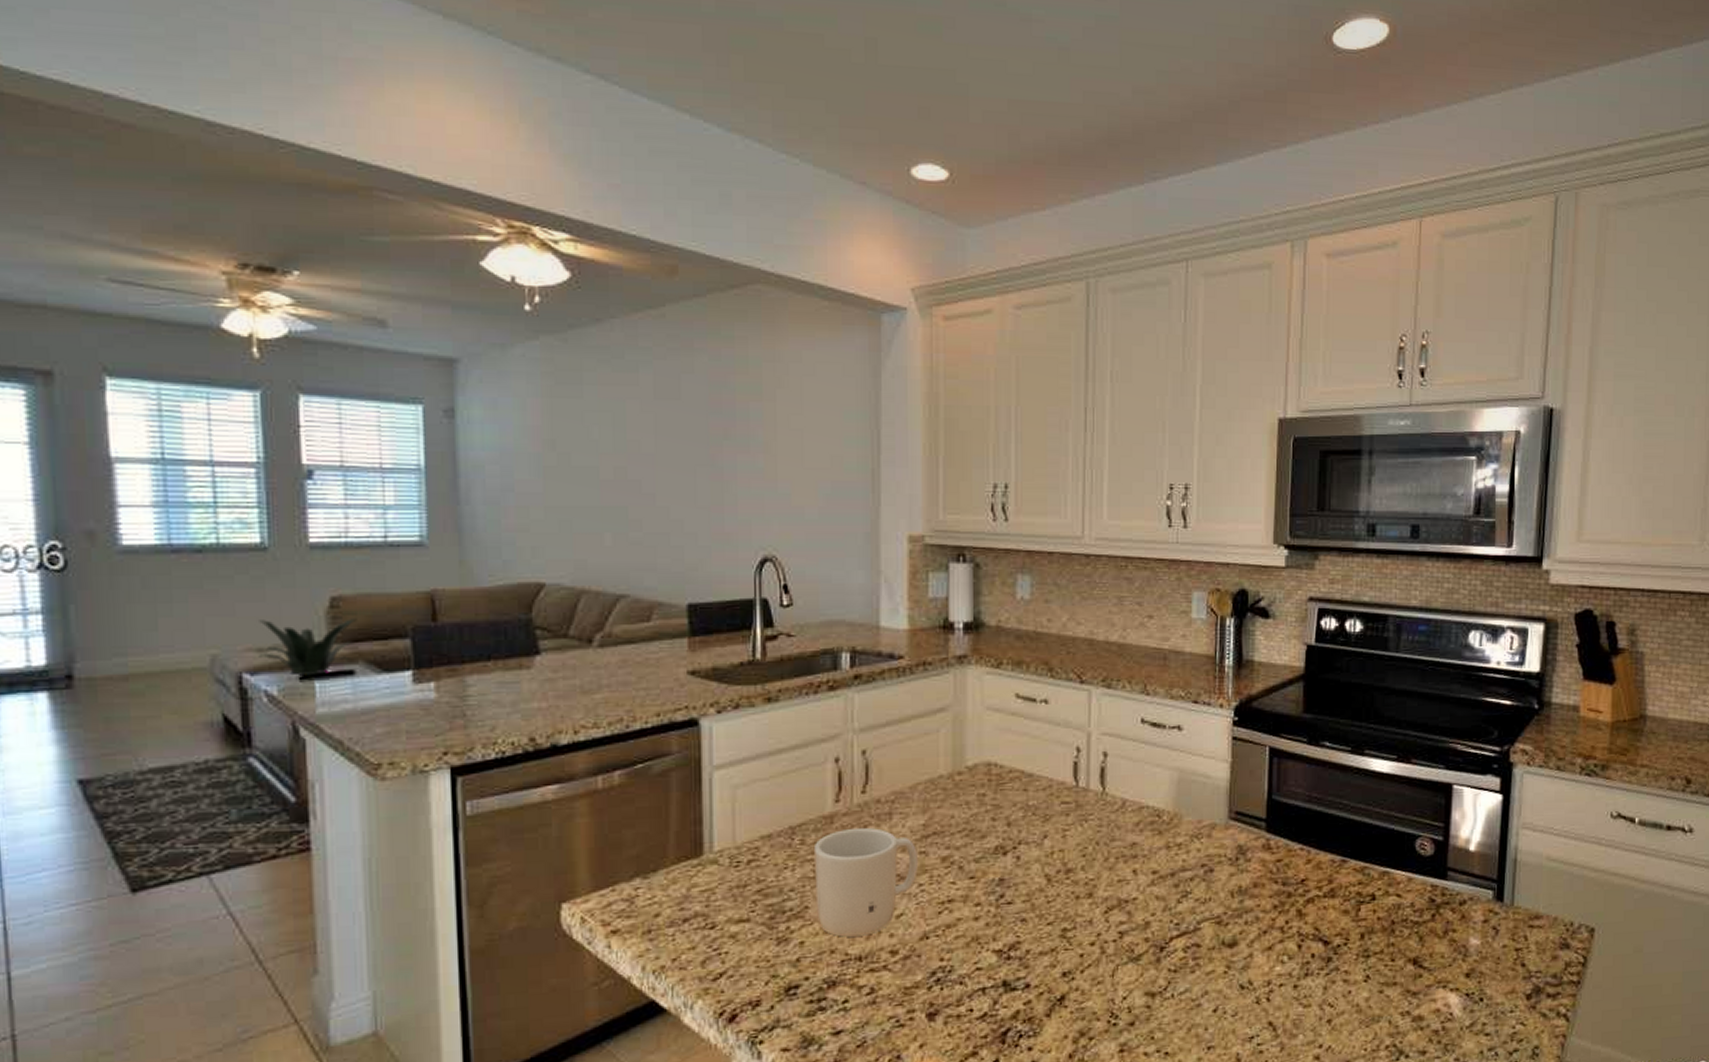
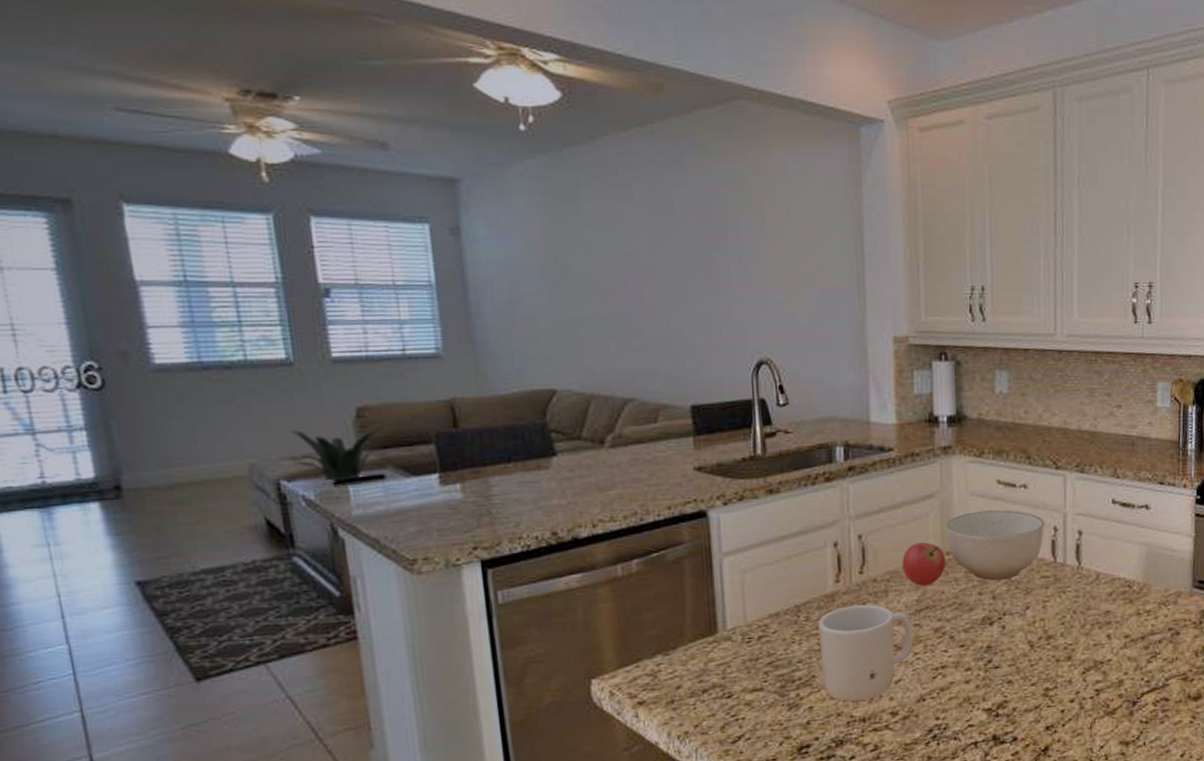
fruit: none [909,760,958,809] -> present [902,542,947,586]
bowl: none [957,727,1067,805] -> present [945,510,1045,581]

